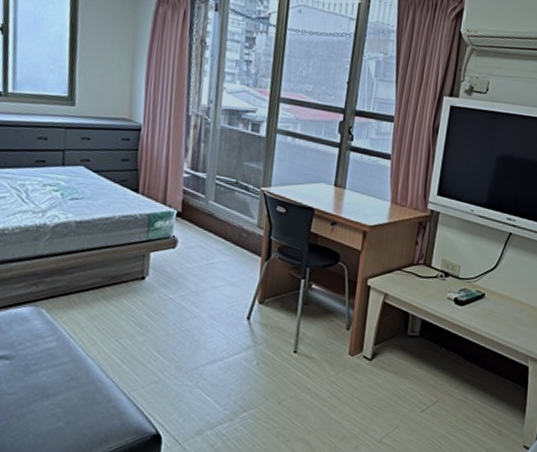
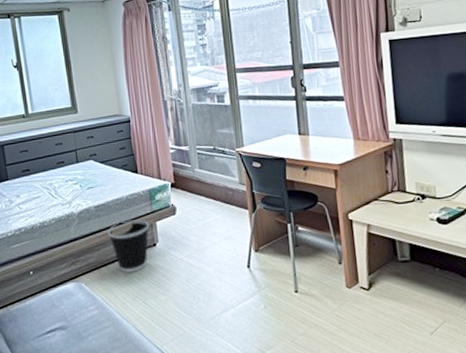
wastebasket: none [86,245,141,305] -> present [107,219,149,273]

